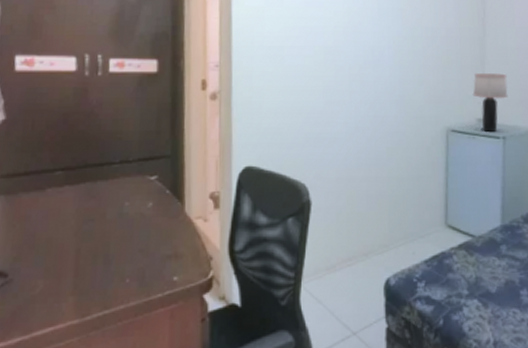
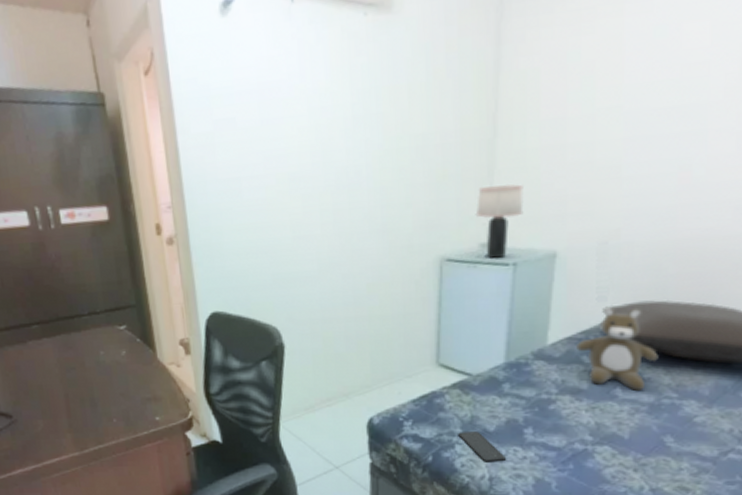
smartphone: none [465,293,507,325] -> present [458,431,506,462]

